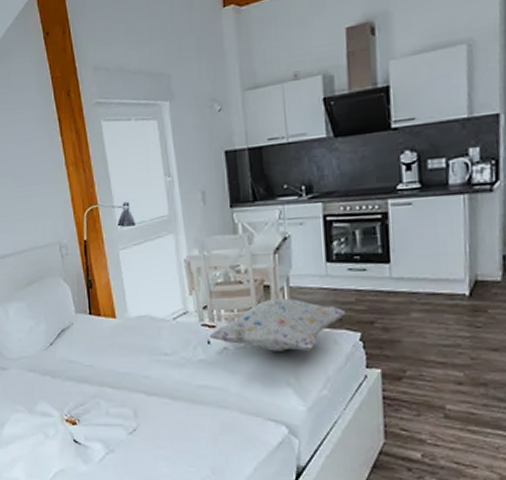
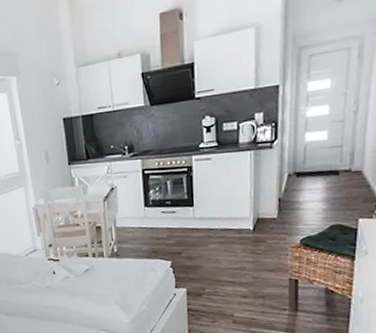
decorative pillow: present [209,298,346,351] -> none [54,236,160,278]

